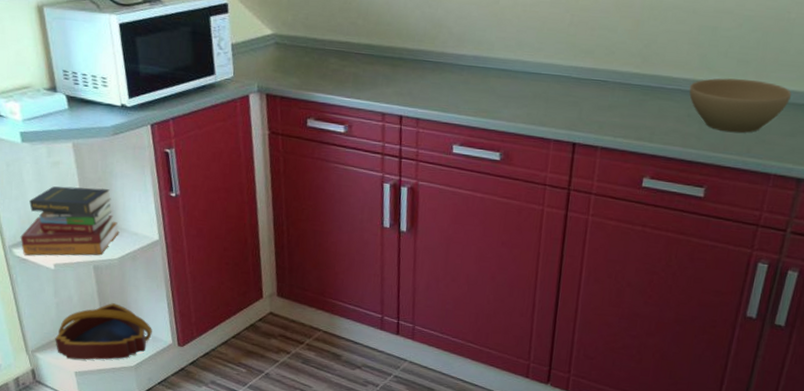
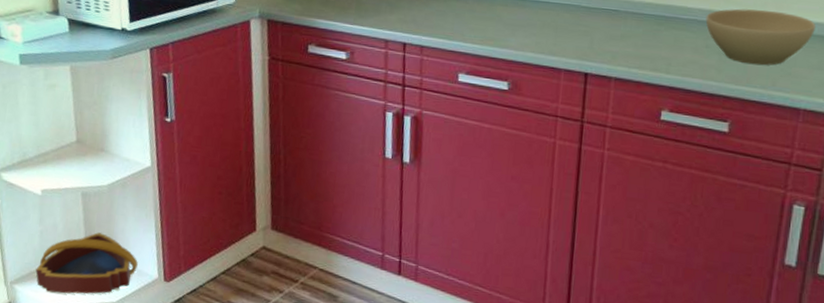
books: present [20,186,119,255] -> none [9,109,111,181]

